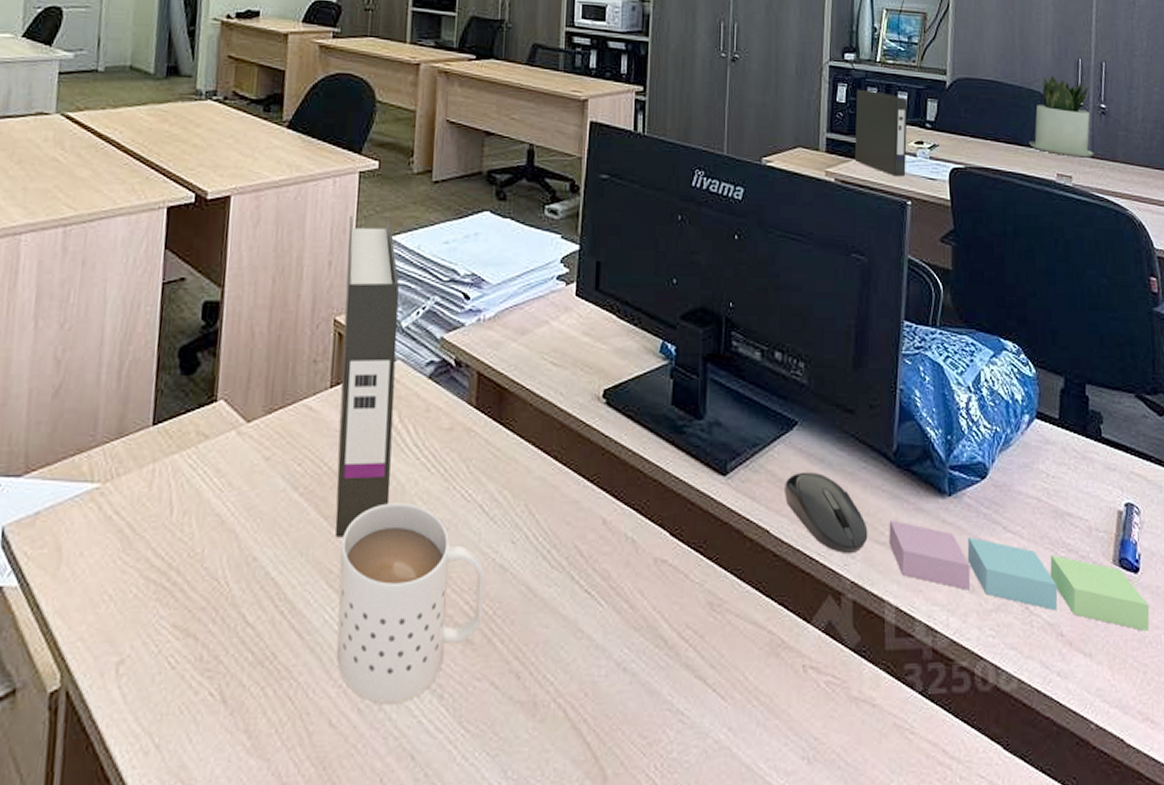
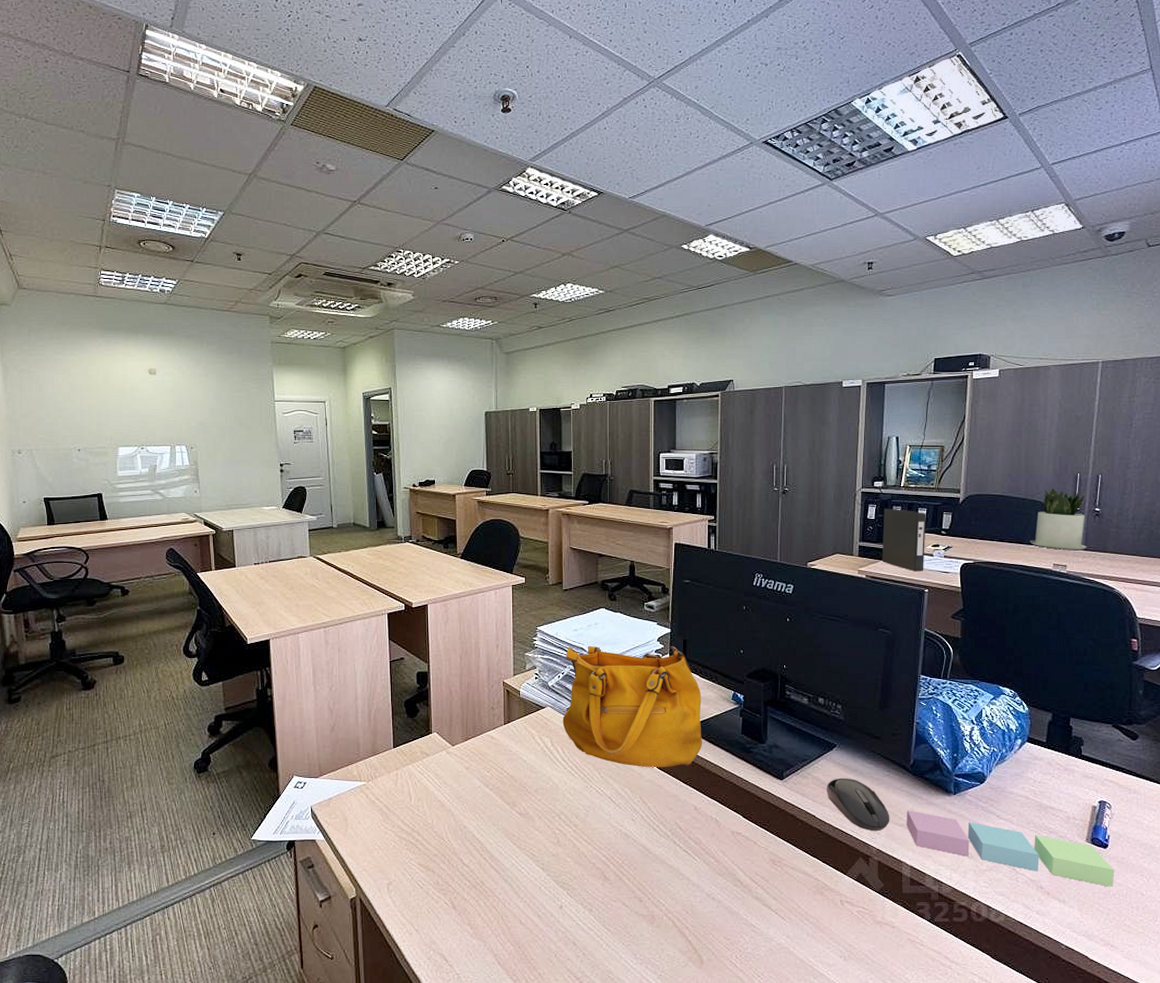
binder: present [335,215,399,538] -> none [508,614,549,816]
mug: present [336,503,485,705] -> none [520,795,616,914]
handbag: none [418,266,619,458] -> present [562,645,703,768]

